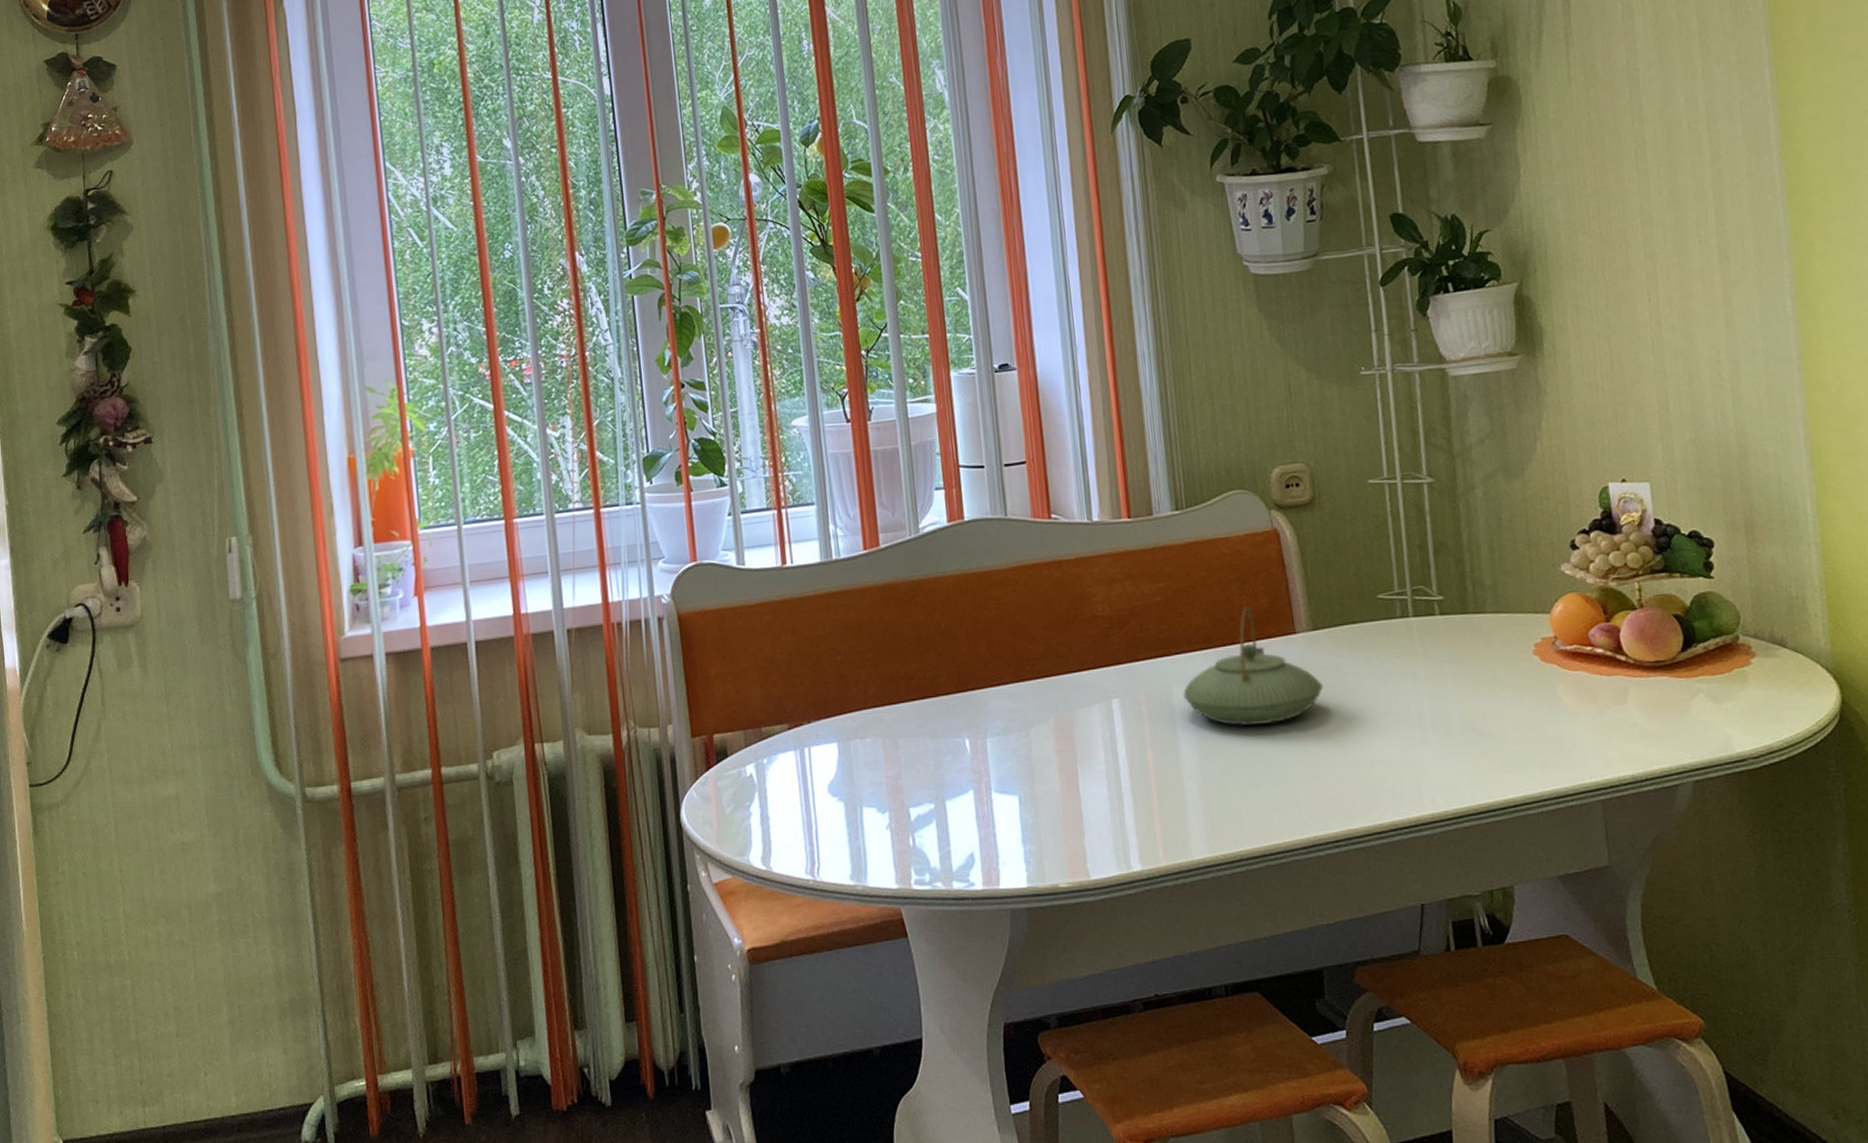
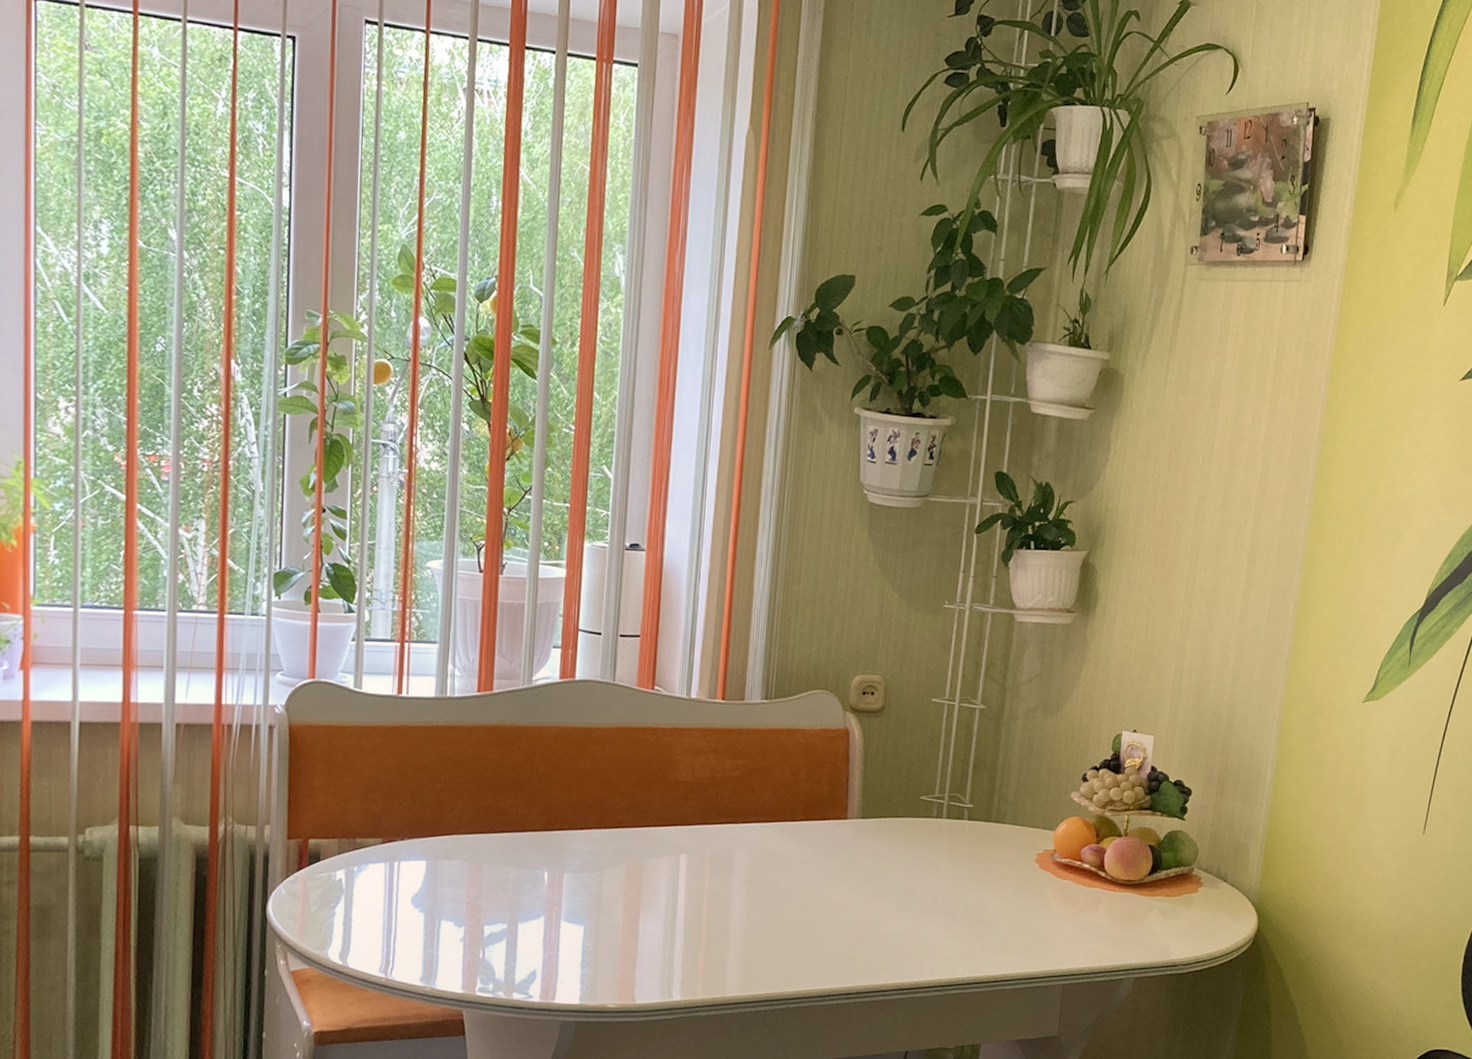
teapot: present [1183,606,1324,726] -> none [742,790,862,892]

